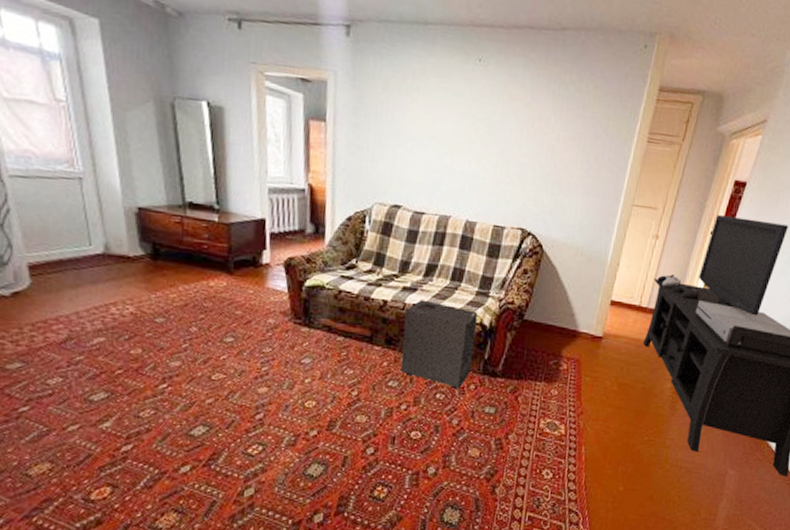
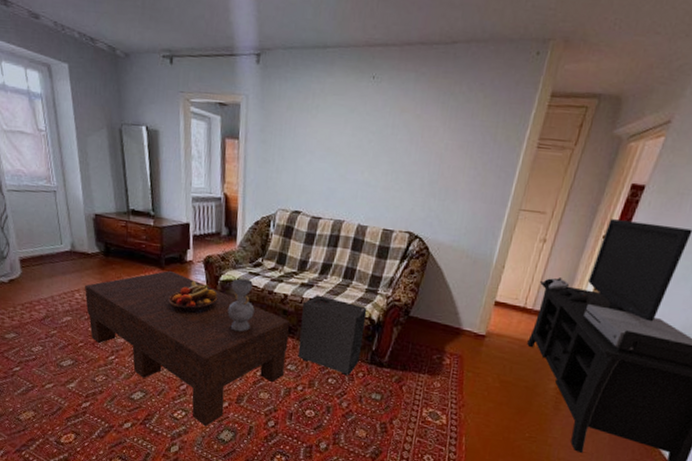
coffee table: none [124,275,391,462] -> present [85,270,290,427]
fruit bowl: none [239,287,303,327] -> present [168,281,218,314]
decorative vase: none [315,283,348,346] -> present [227,278,254,332]

